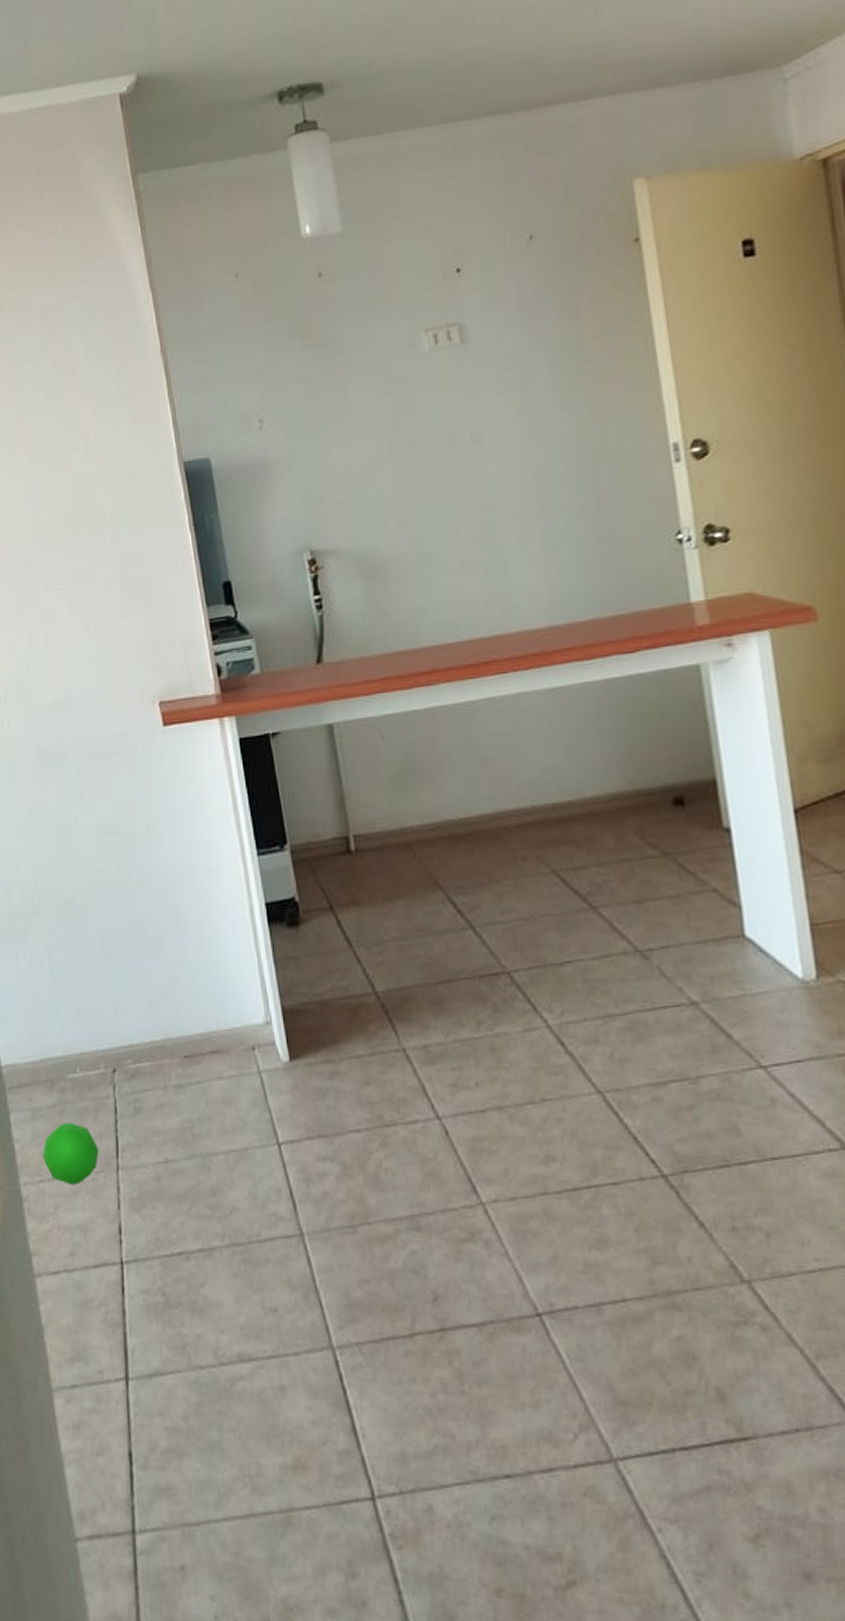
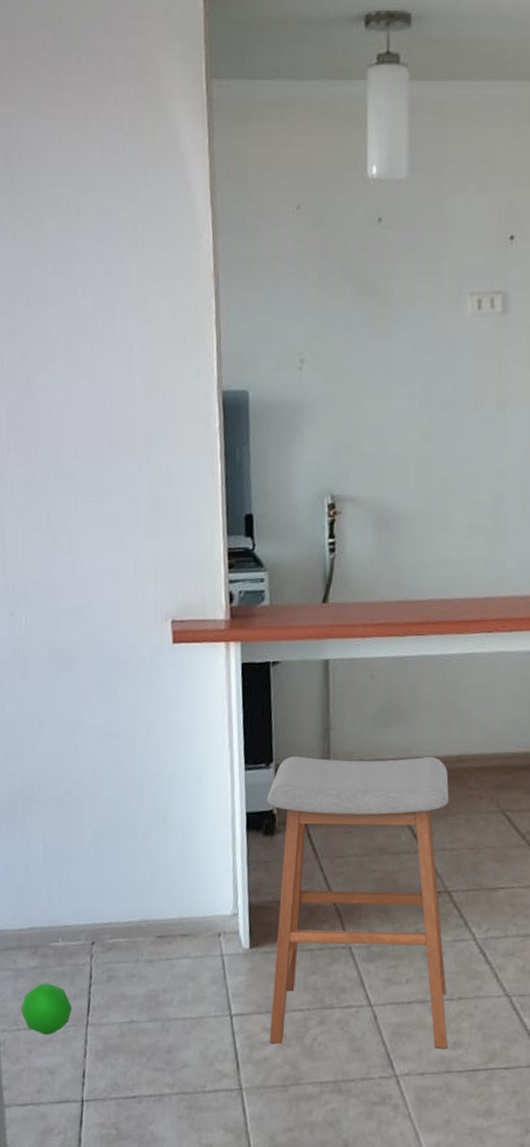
stool: none [286,818,538,1174] -> present [267,756,449,1049]

